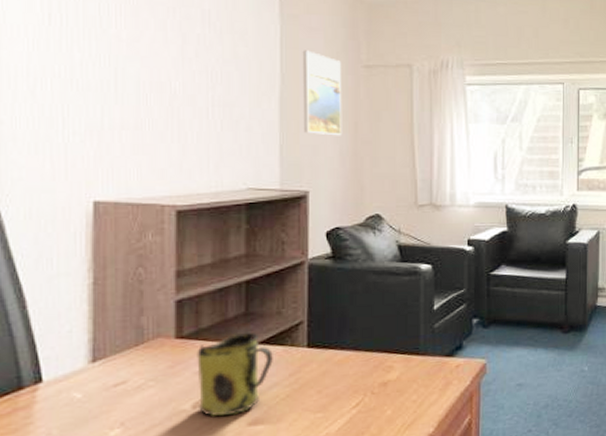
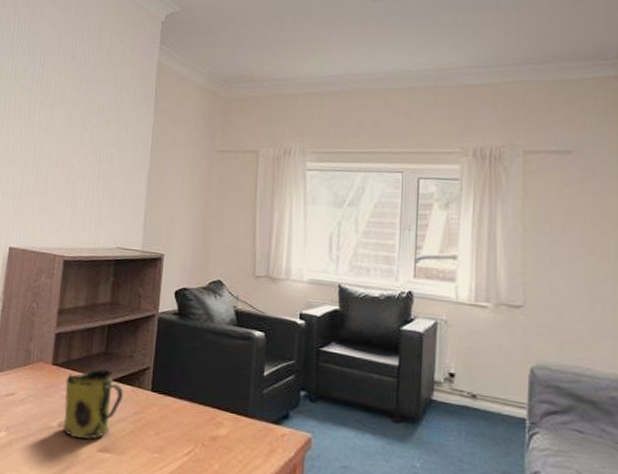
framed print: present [302,50,343,136] -> none [165,137,199,209]

